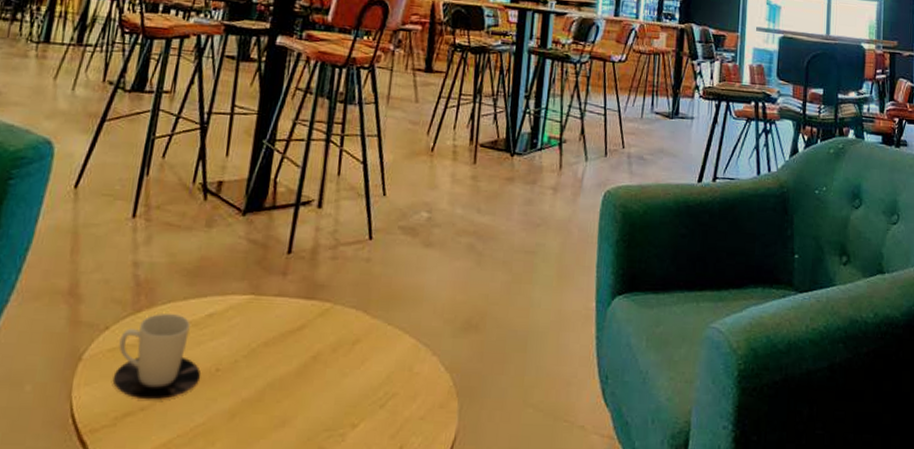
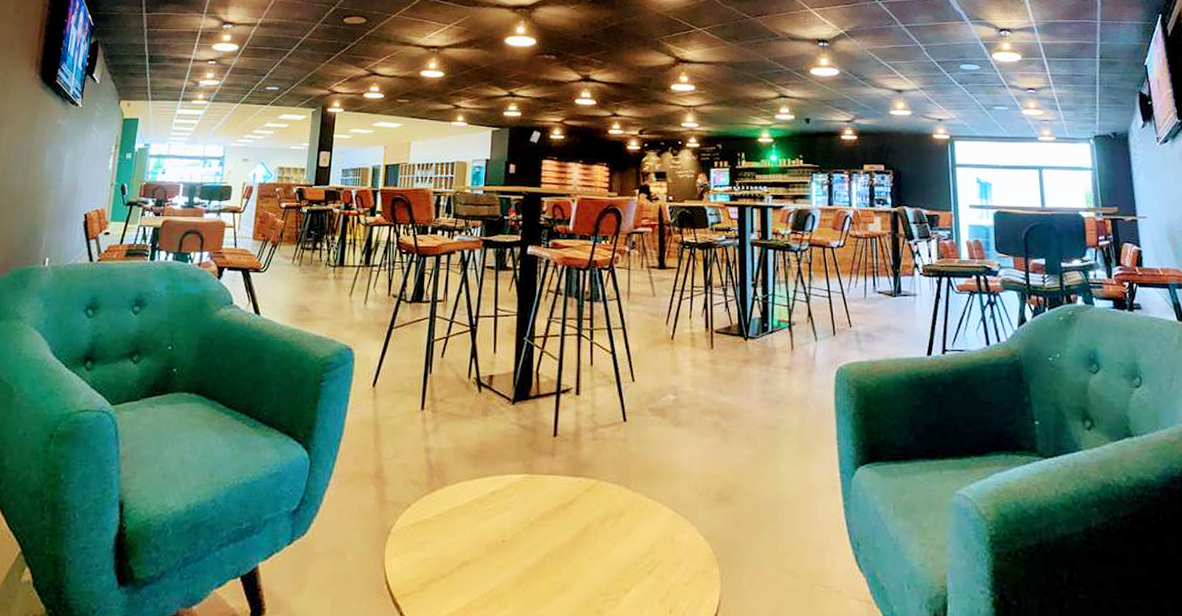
cup: present [112,314,201,400] -> none [417,492,489,569]

